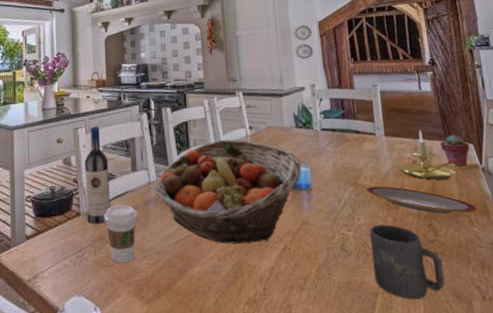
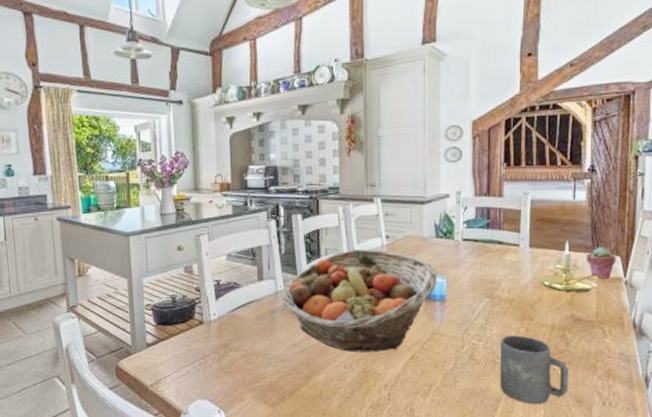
wine bottle: present [85,126,111,224] -> none [207,233,235,333]
coffee cup: present [104,205,138,263] -> none [228,314,263,370]
plate: present [366,186,478,214] -> none [502,298,613,325]

